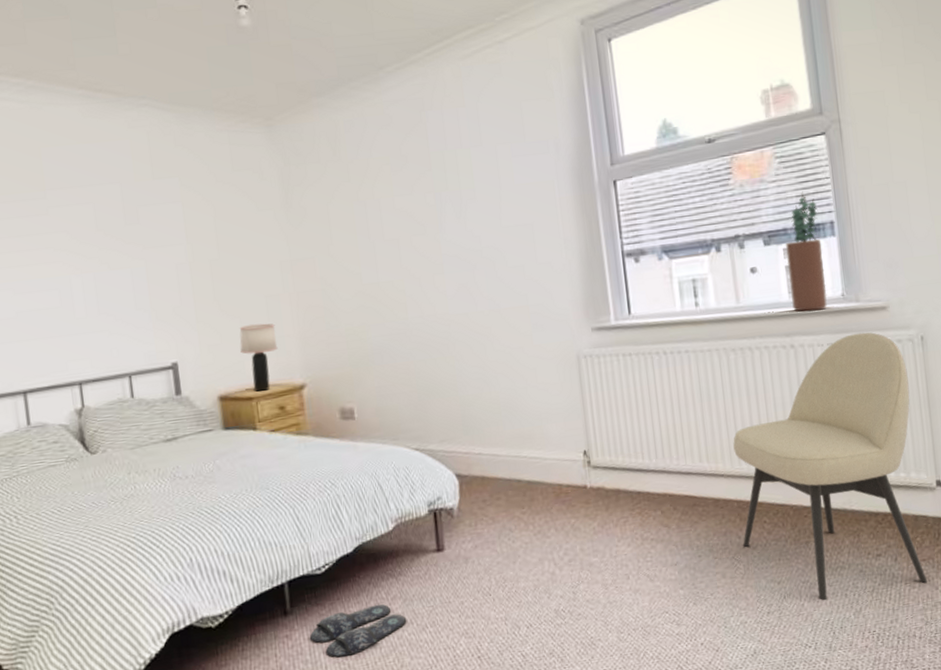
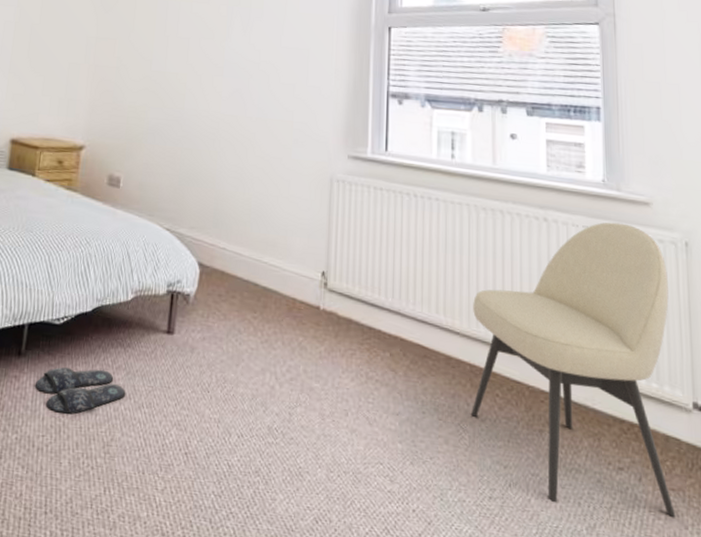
table lamp: present [239,323,278,392] -> none [38,83,71,144]
vase: present [785,191,827,312] -> none [548,72,587,191]

